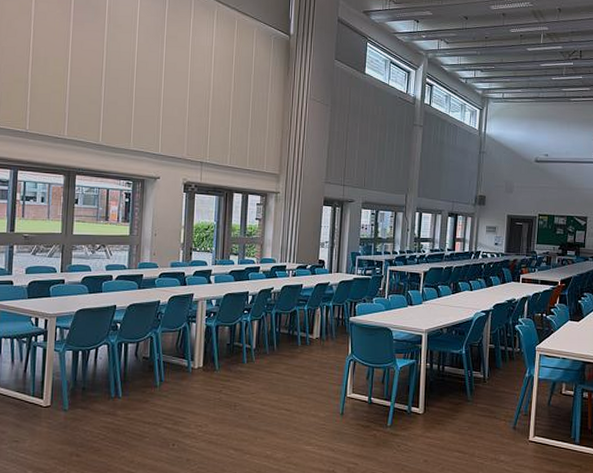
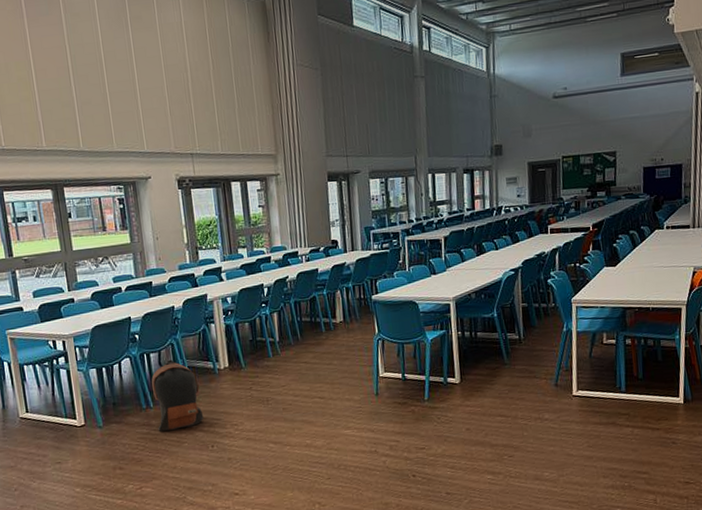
backpack: none [122,352,170,423] -> present [151,359,204,431]

